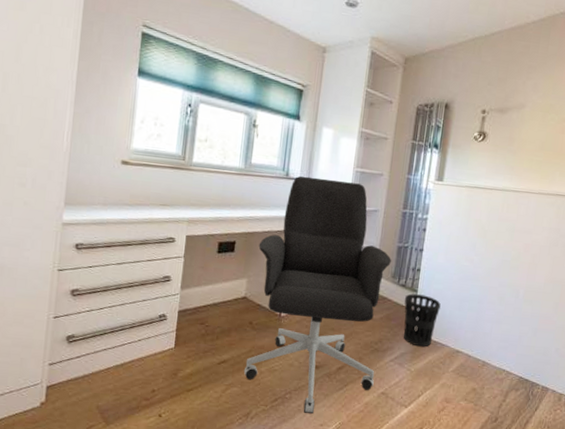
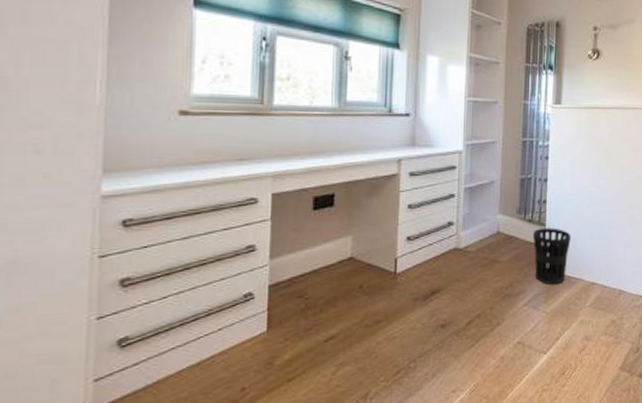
office chair: present [243,176,391,414] -> none [356,111,515,381]

